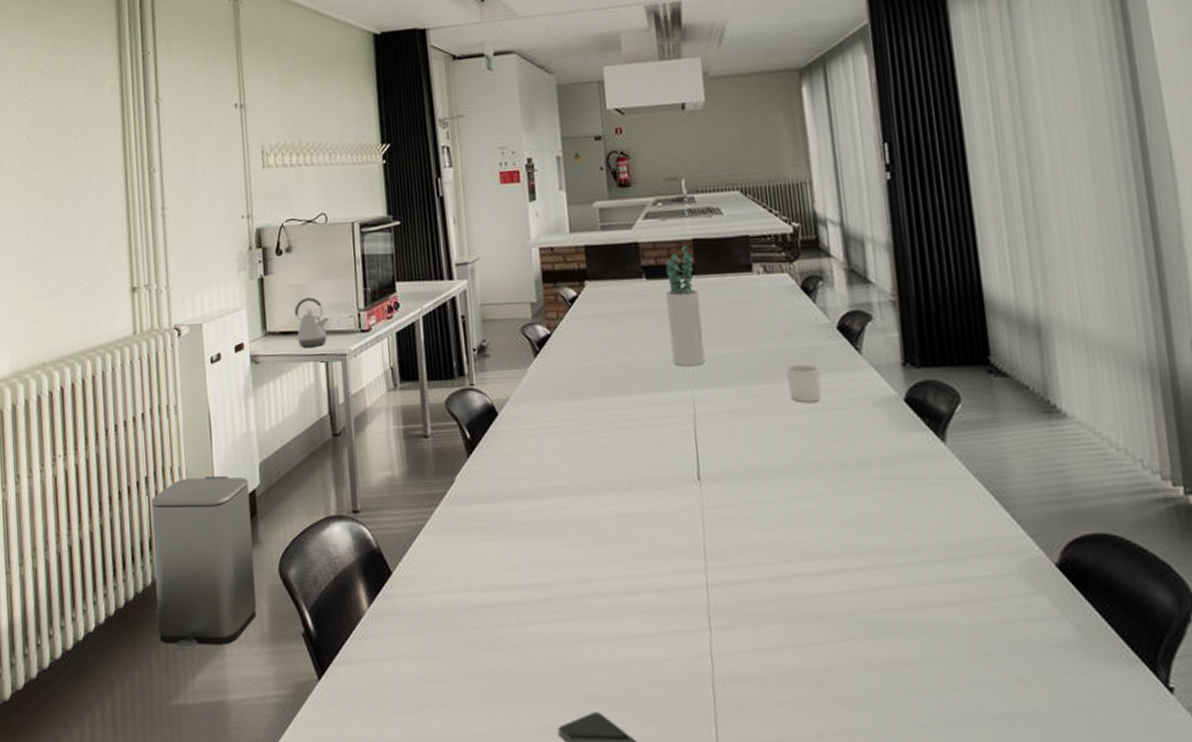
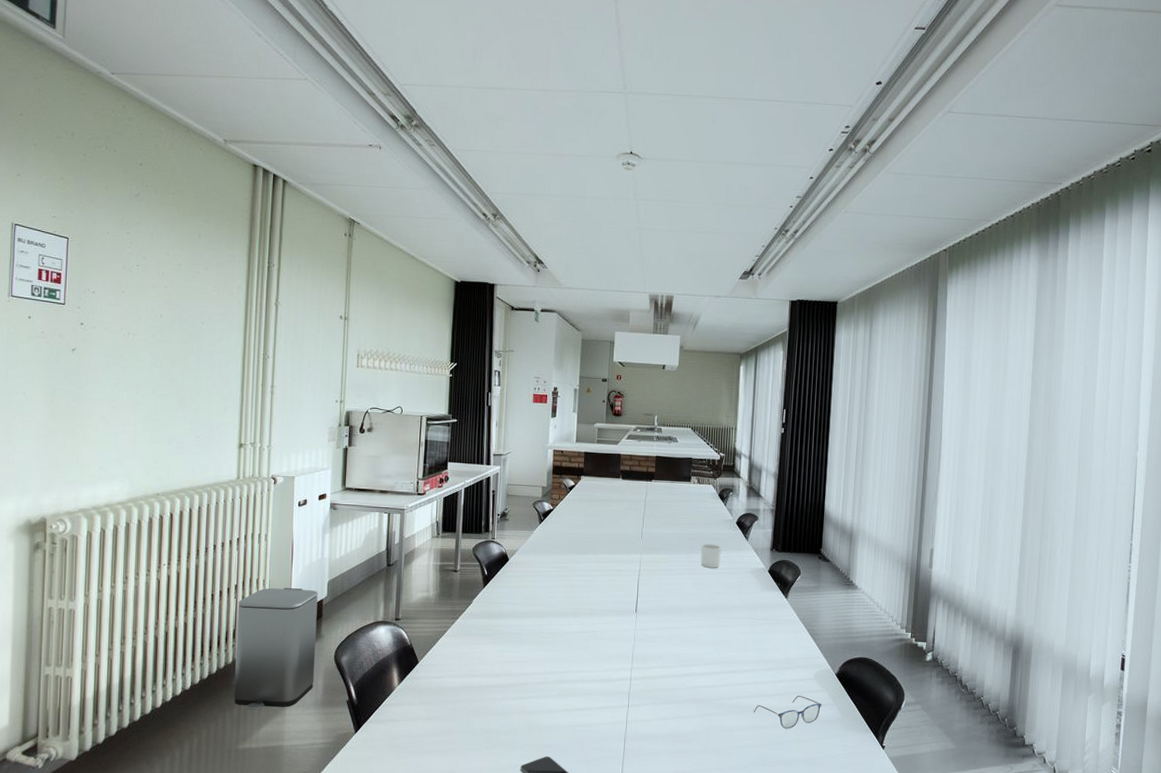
kettle: present [295,297,330,347] -> none [367,466,395,502]
vase: present [665,239,705,367] -> none [631,456,654,540]
glasses: none [920,603,1041,661] -> present [754,696,822,729]

